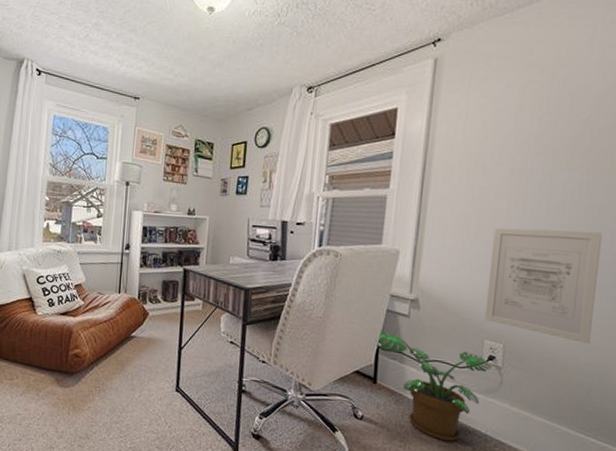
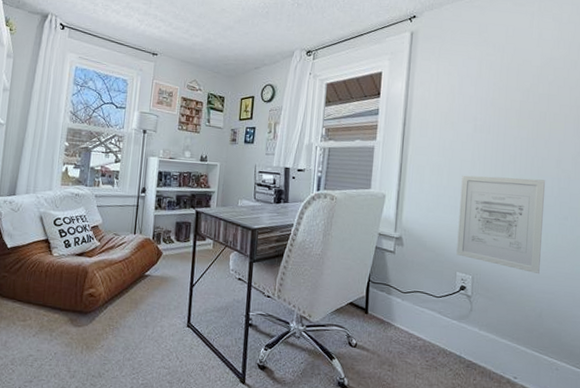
potted plant: present [374,331,491,441] -> none [365,266,463,363]

